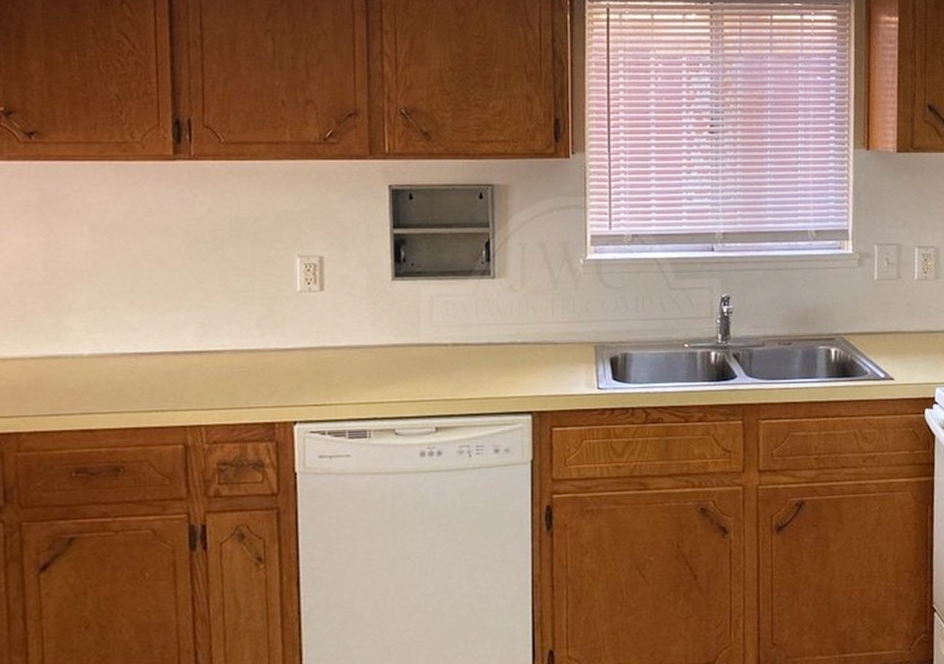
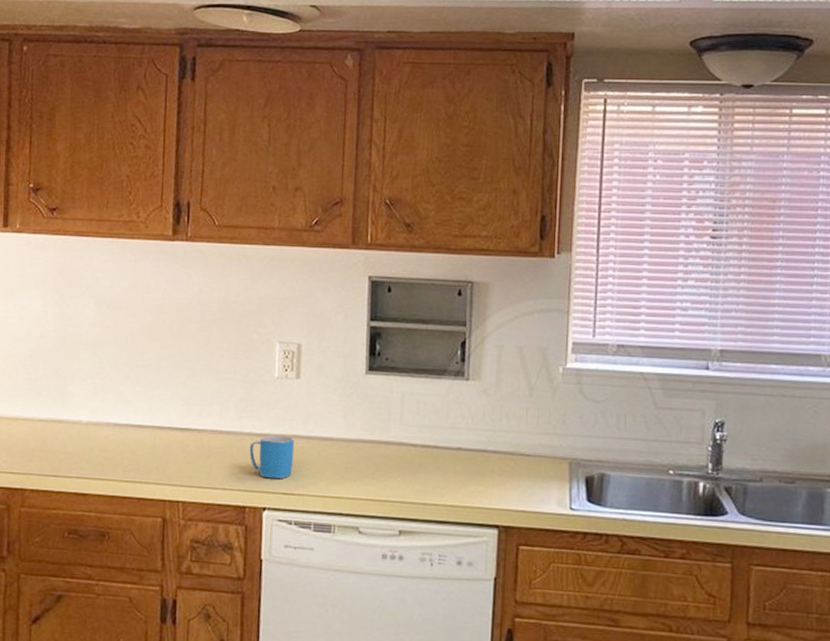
mug: none [274,349,323,392] -> present [249,435,295,479]

